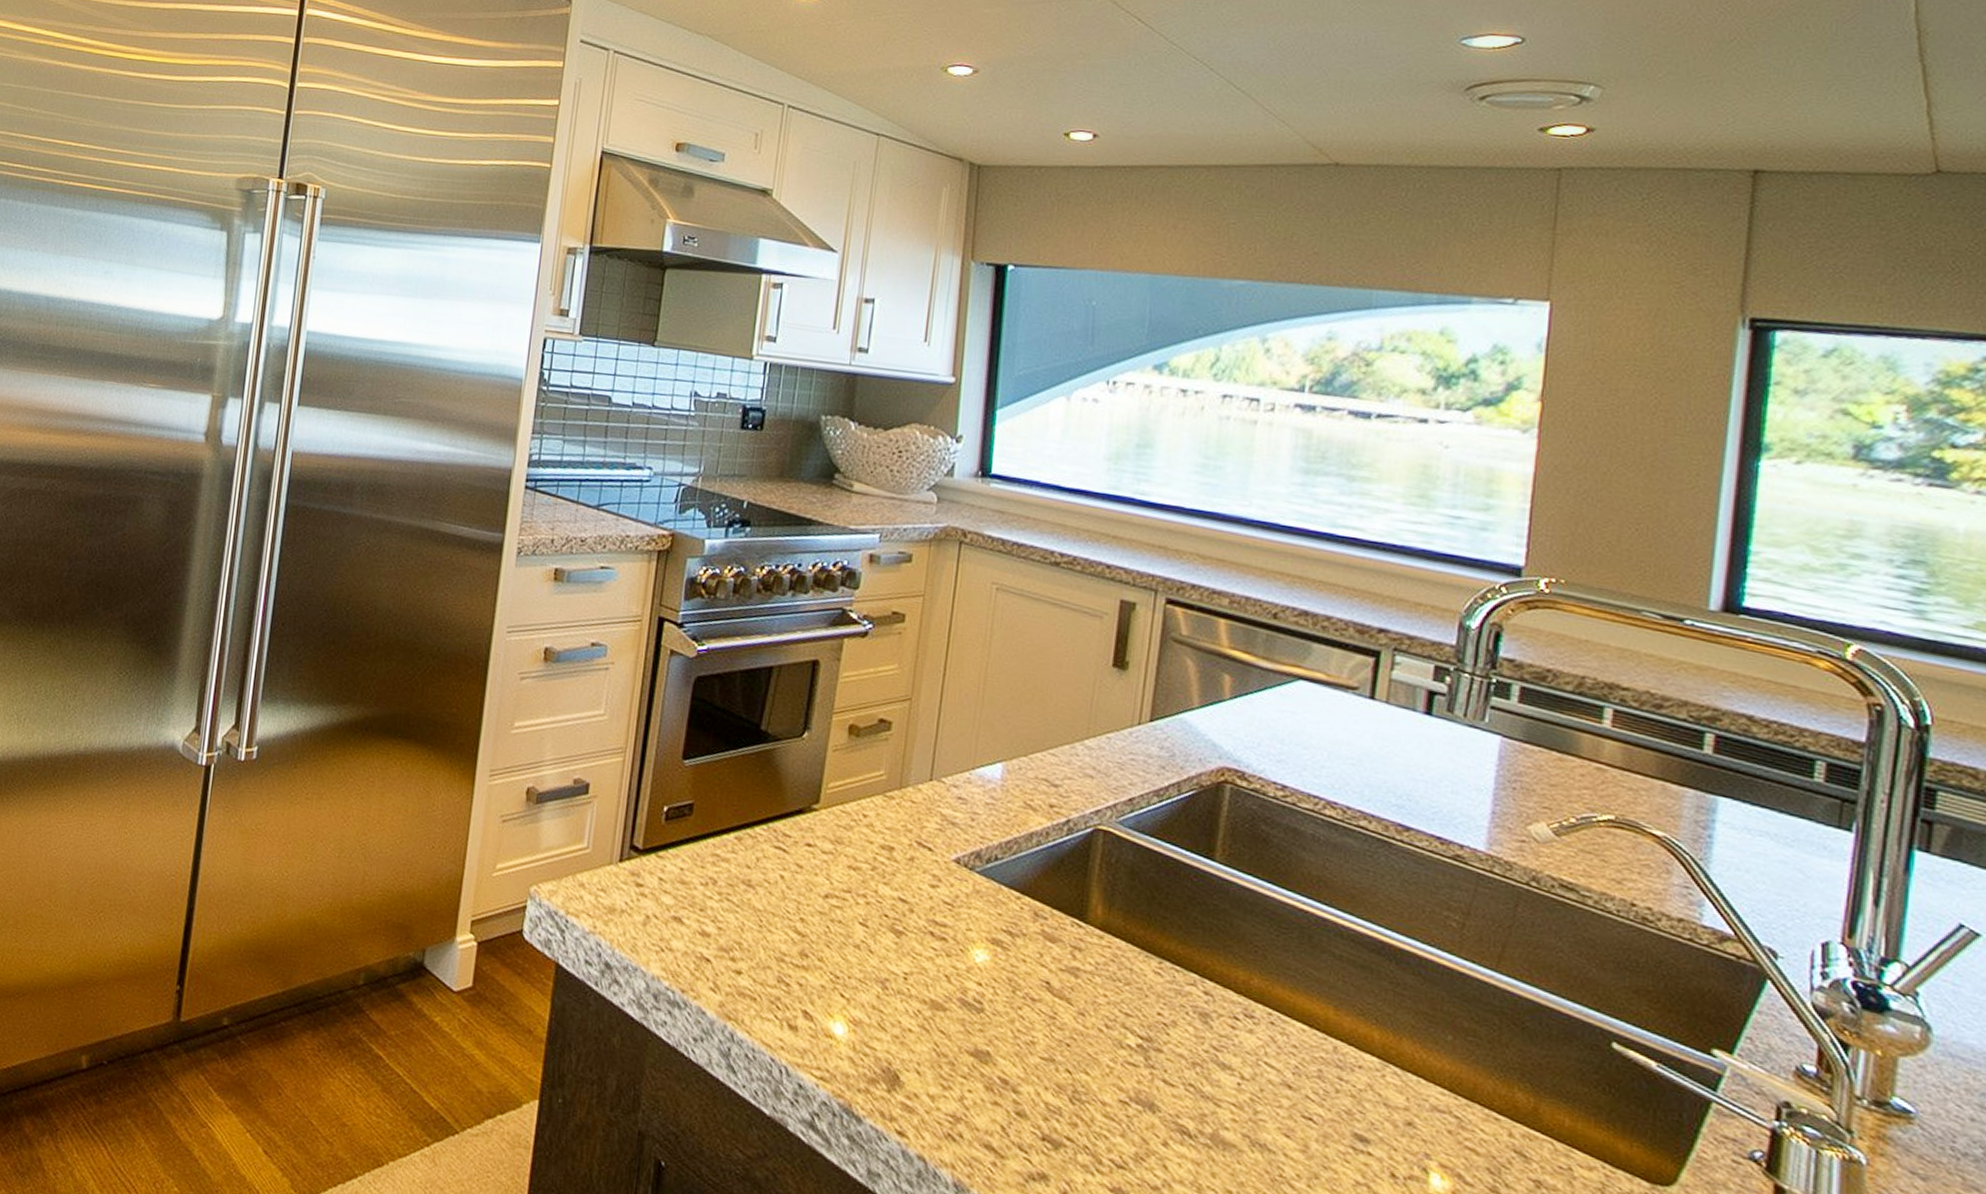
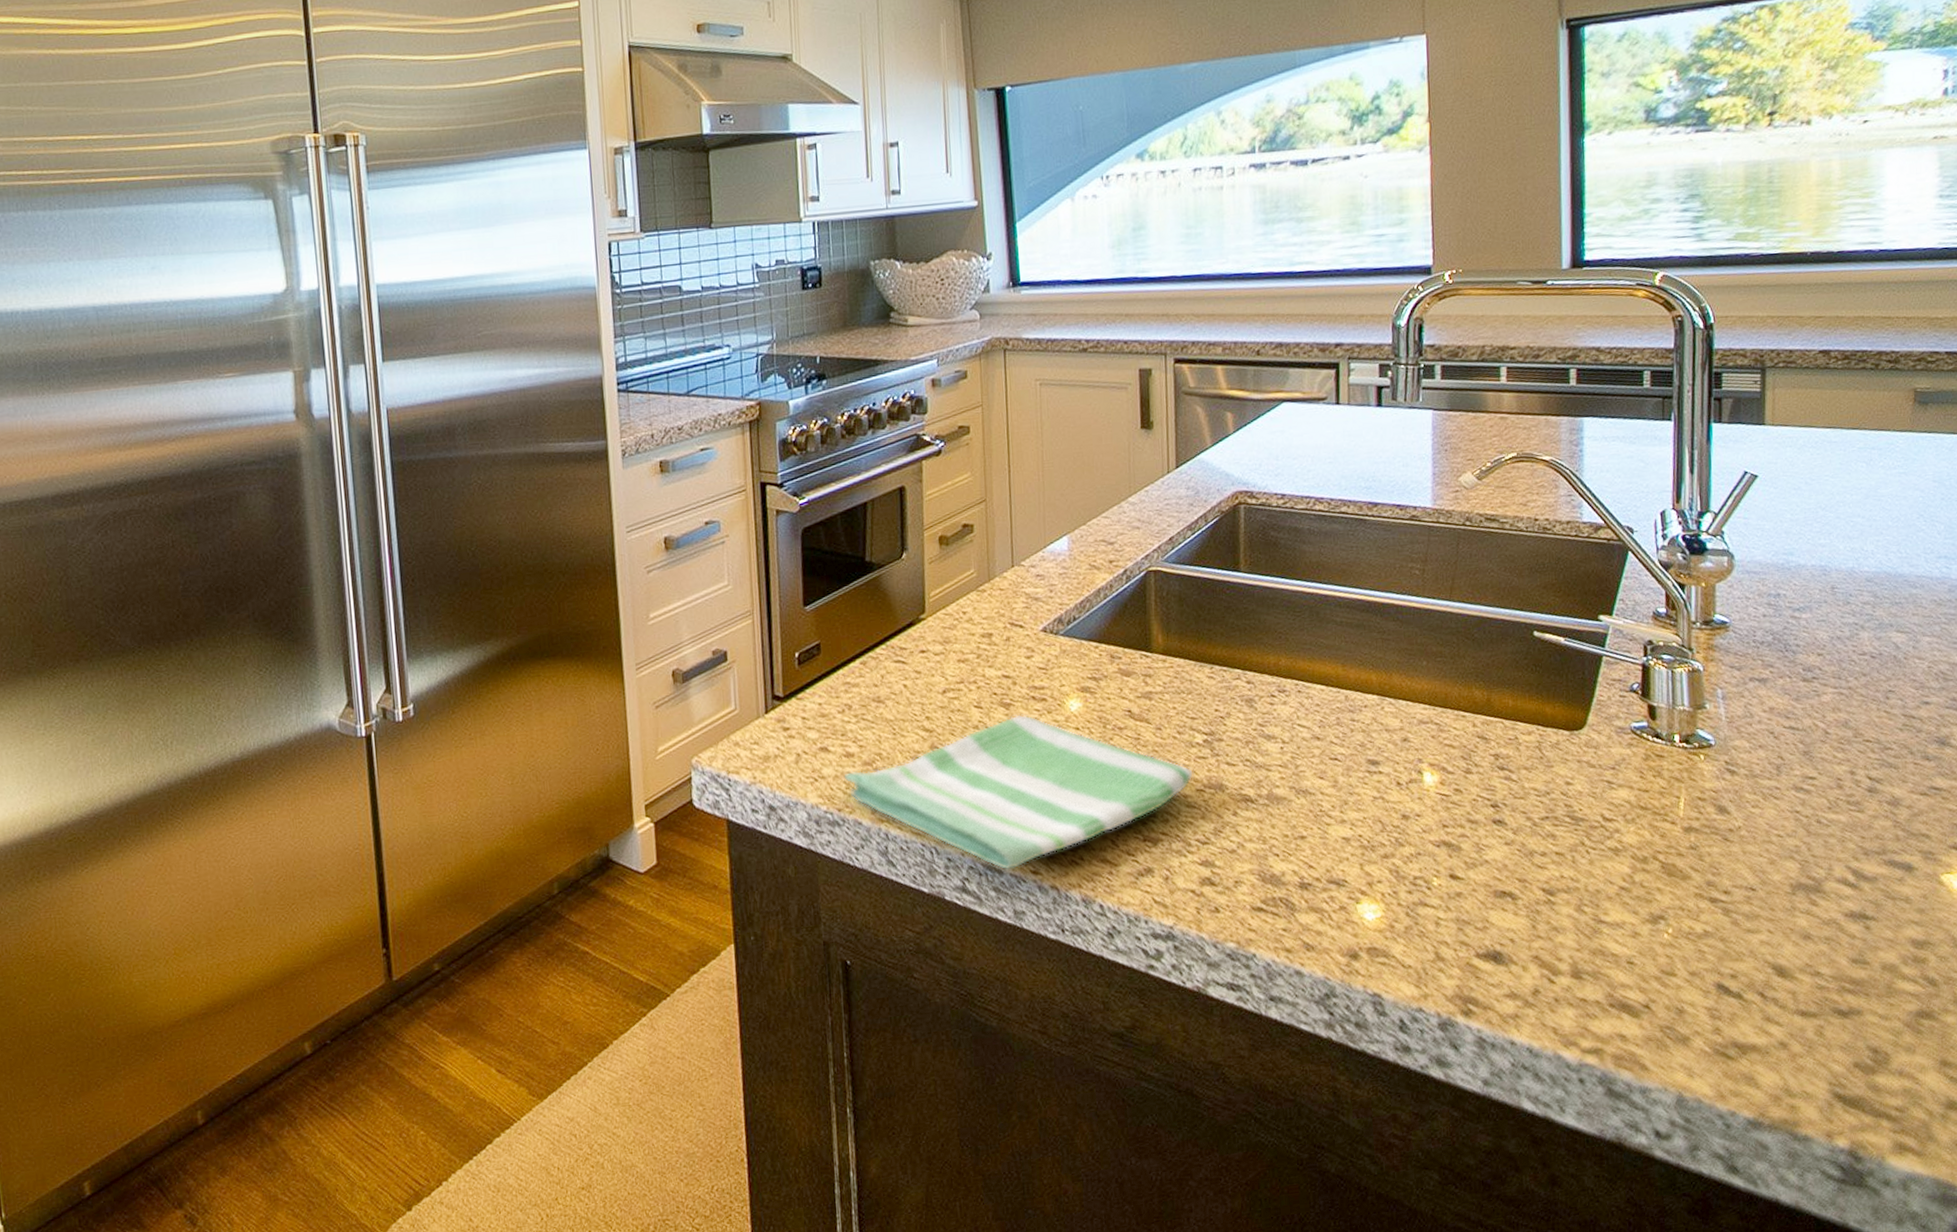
dish towel: none [694,946,1118,1122] -> present [843,714,1193,871]

